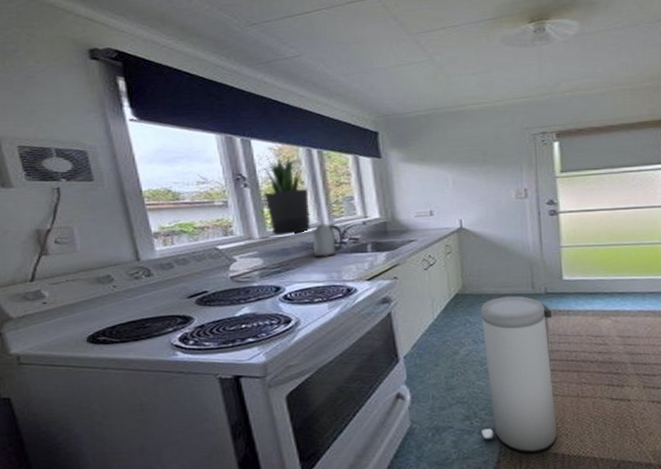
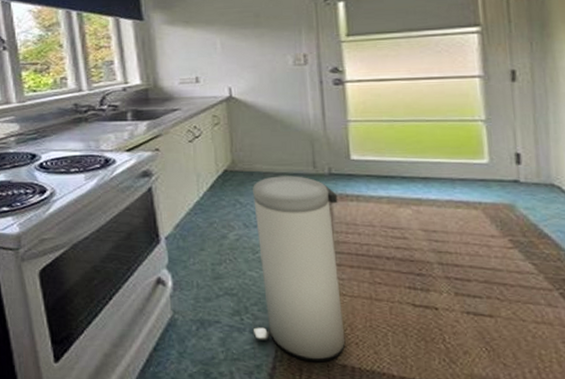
planter: present [263,155,311,236] -> none [21,18,68,101]
kettle: present [312,224,343,258] -> none [70,89,102,126]

